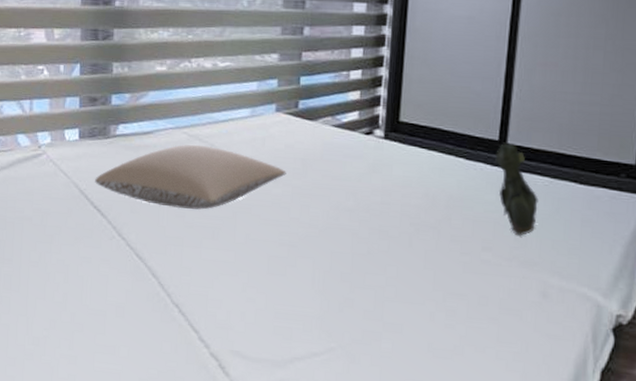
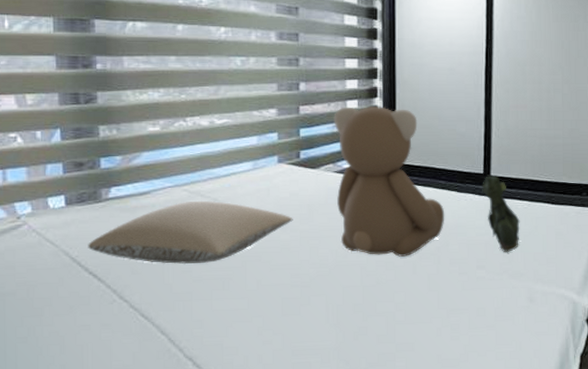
teddy bear: none [332,55,450,227] -> present [333,105,445,257]

